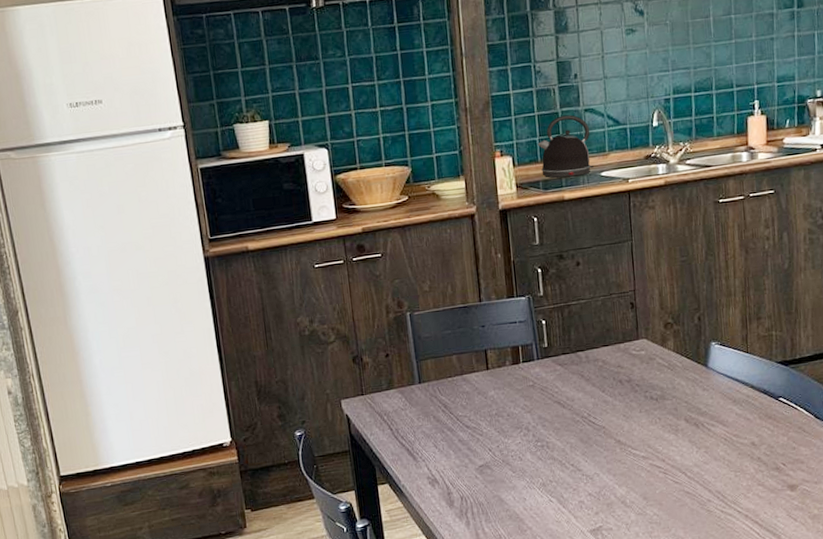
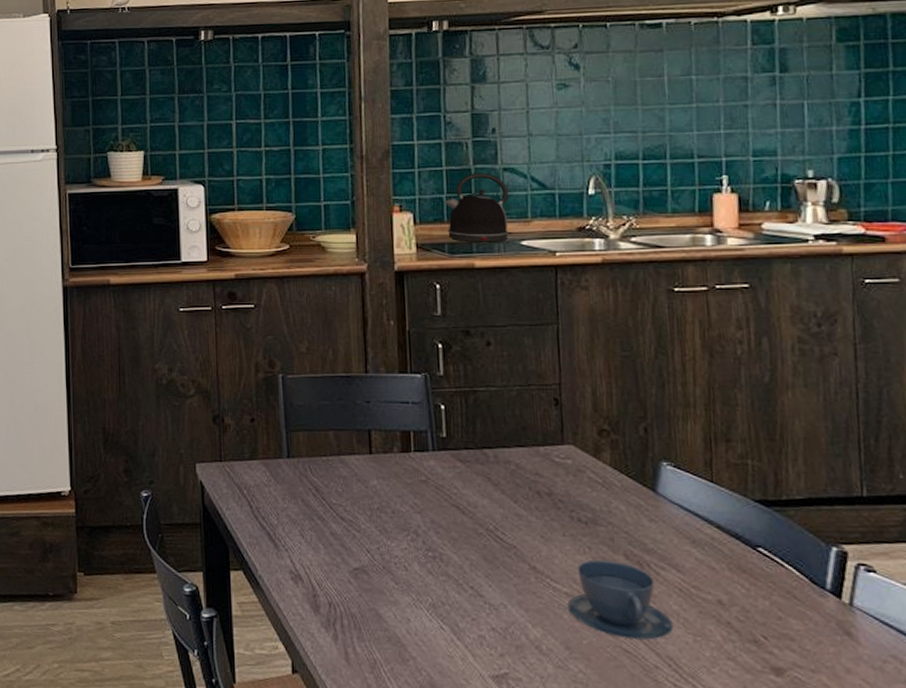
teacup: none [644,425,721,484] -> present [568,559,674,640]

